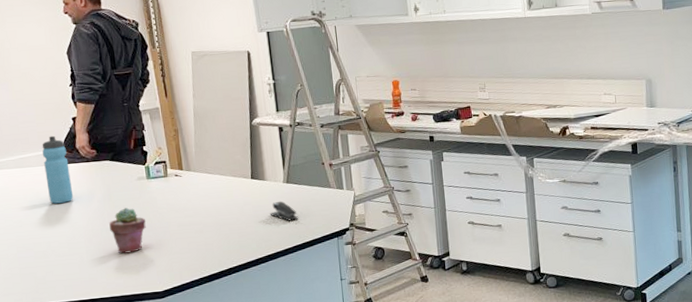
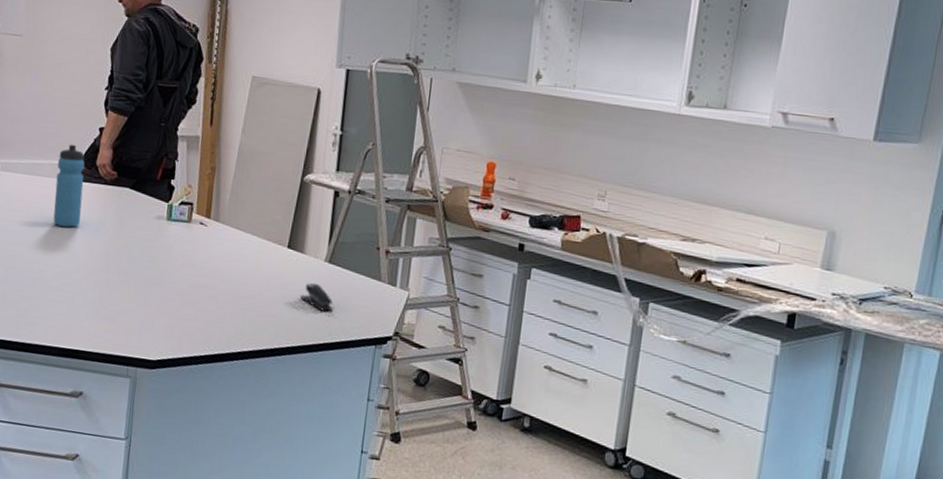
potted succulent: present [109,208,146,254] -> none [112,249,154,305]

